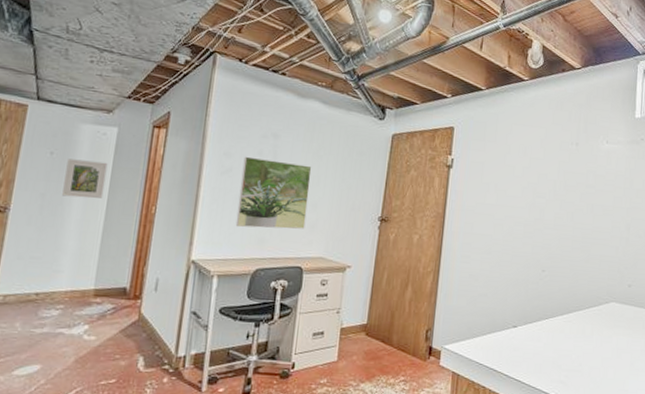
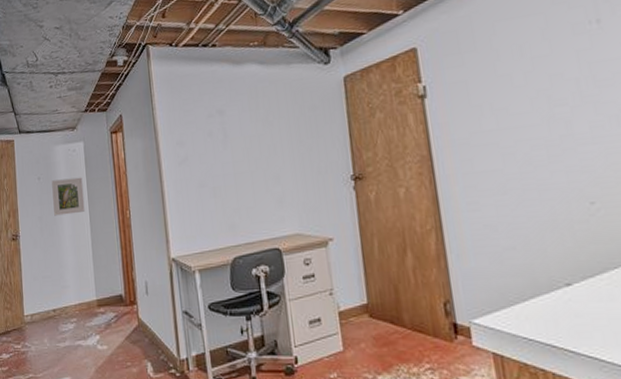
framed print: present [235,156,312,229] -> none [196,135,273,217]

